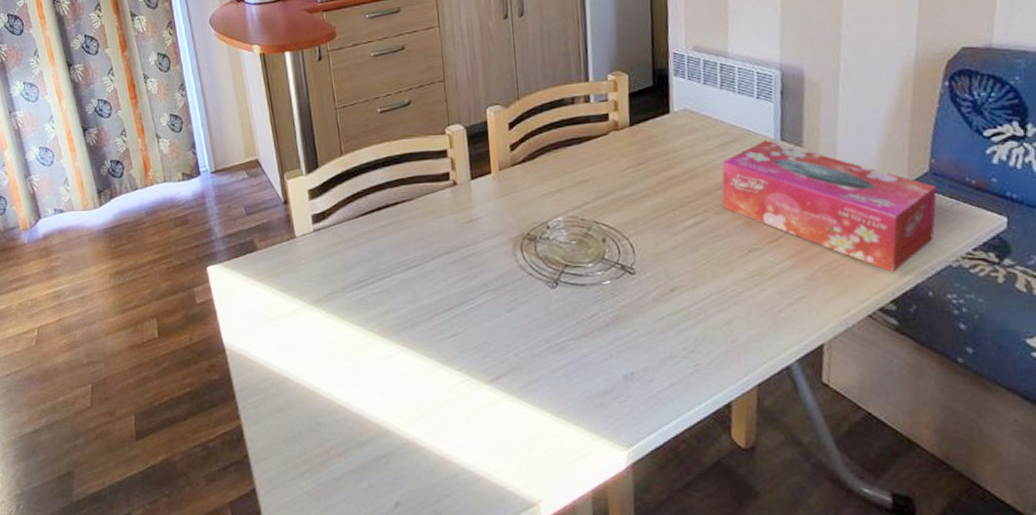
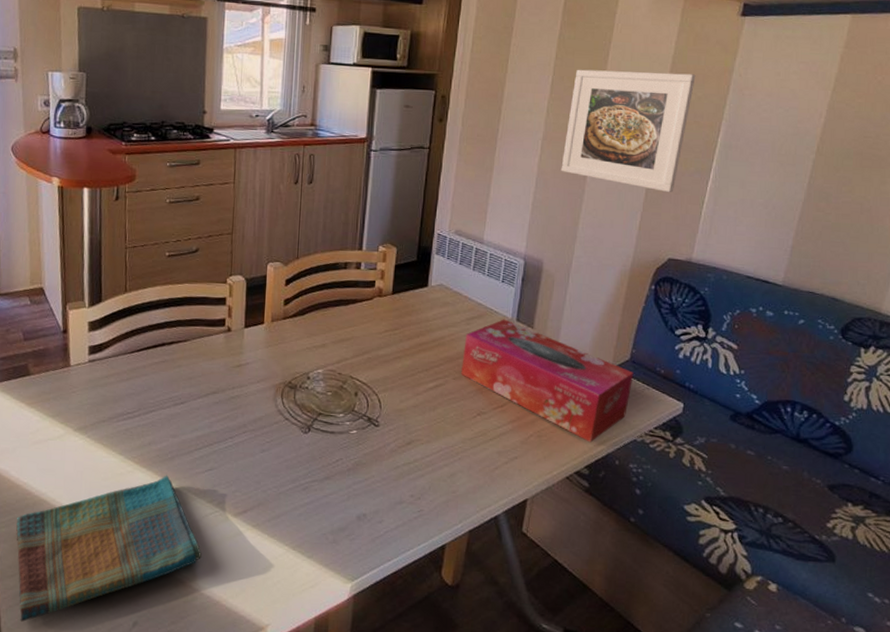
dish towel: none [263,344,458,506] -> present [16,475,202,622]

